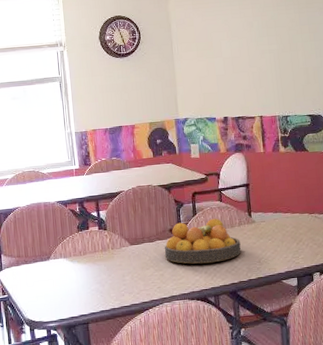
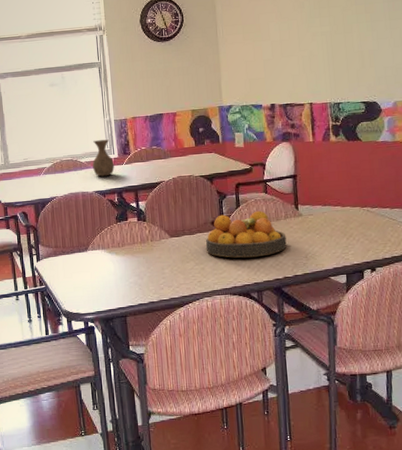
vase: none [54,151,76,188] -> present [93,139,114,177]

